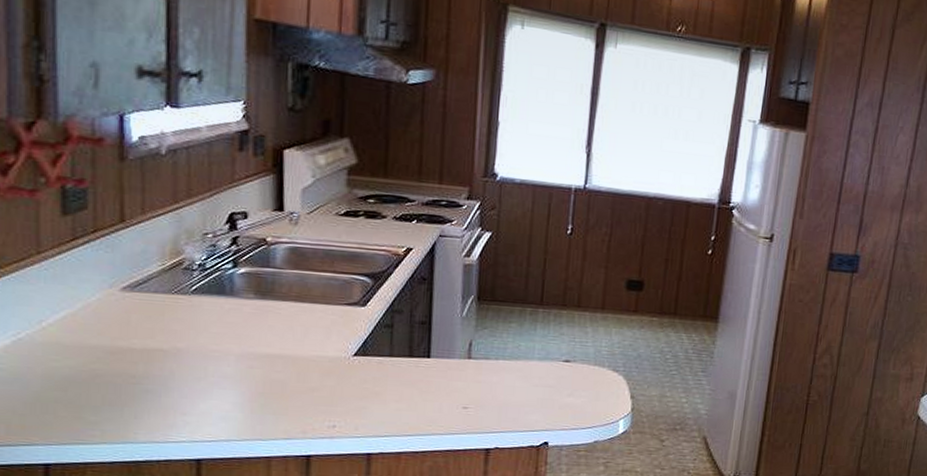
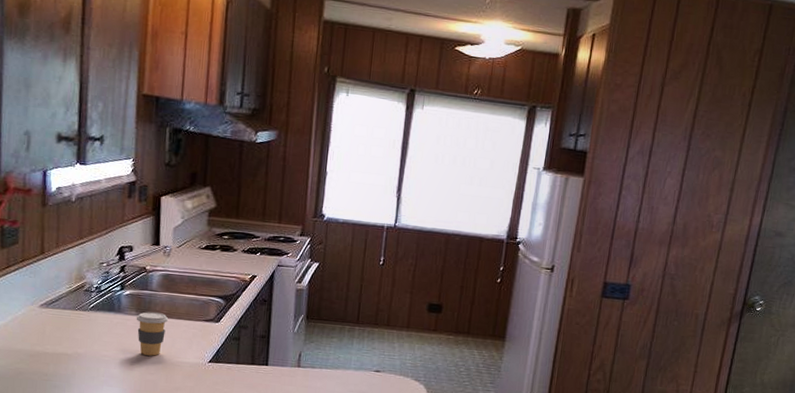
coffee cup: none [255,294,299,350] -> present [136,312,169,356]

